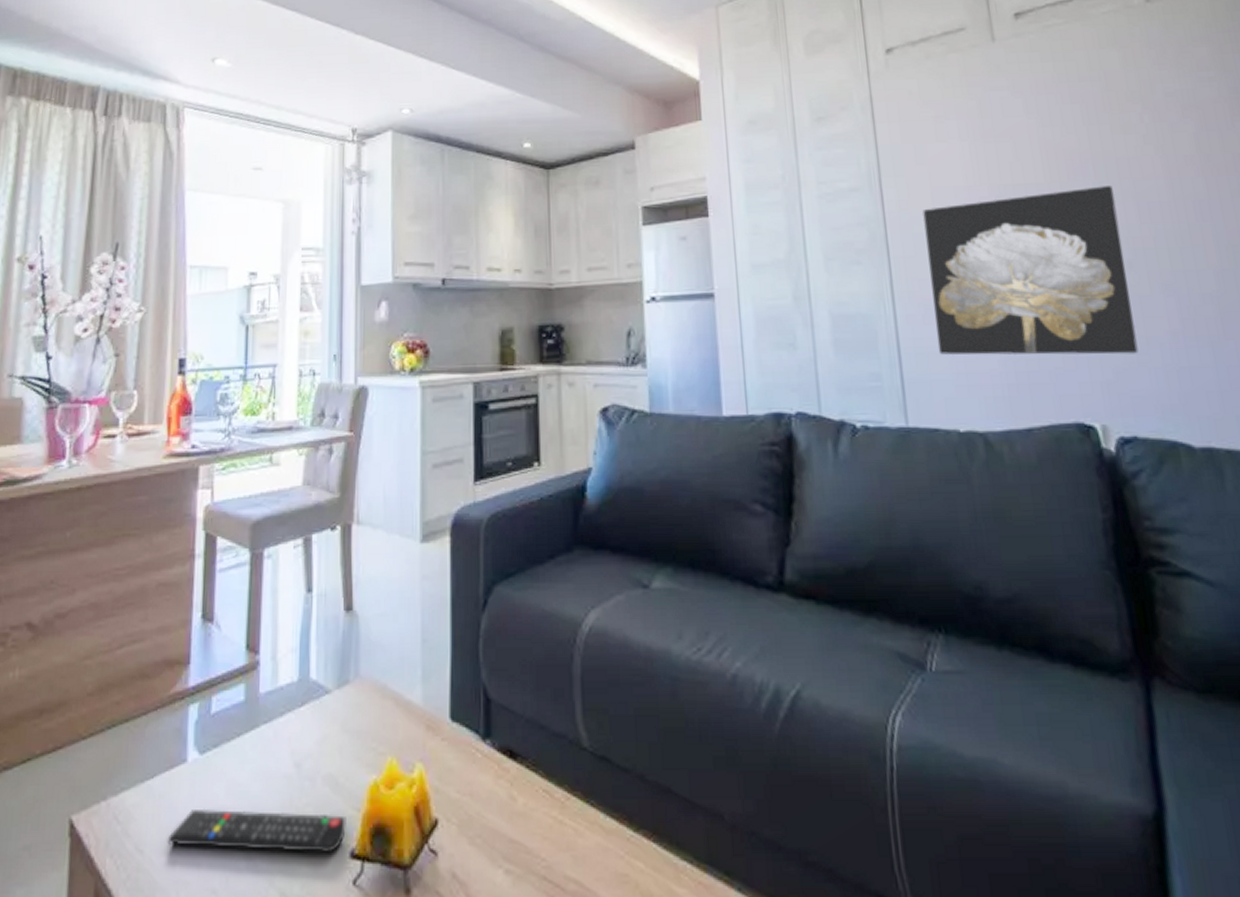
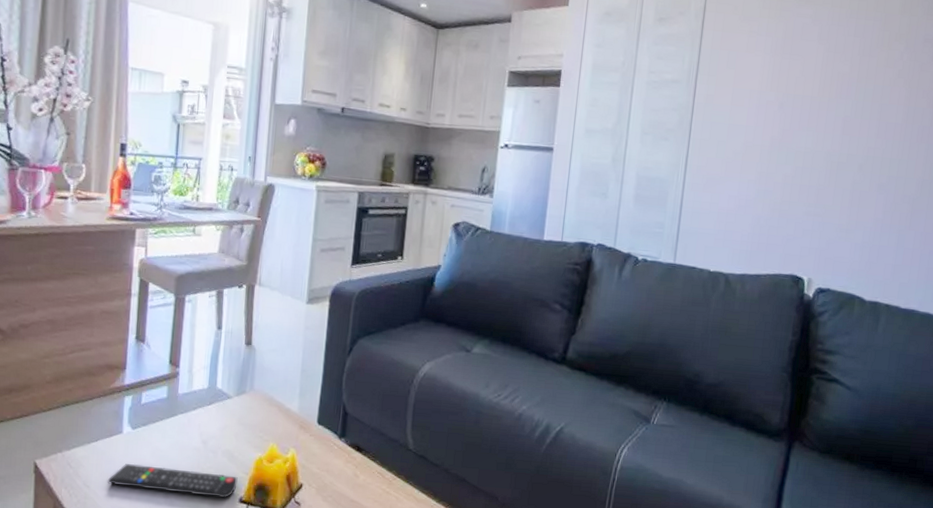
wall art: present [922,186,1139,355] -> none [709,104,865,232]

